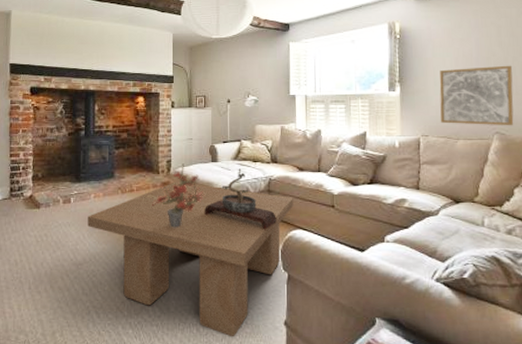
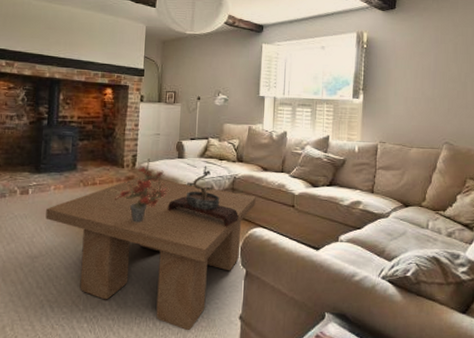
wall art: present [439,65,514,126] -> none [397,80,465,138]

